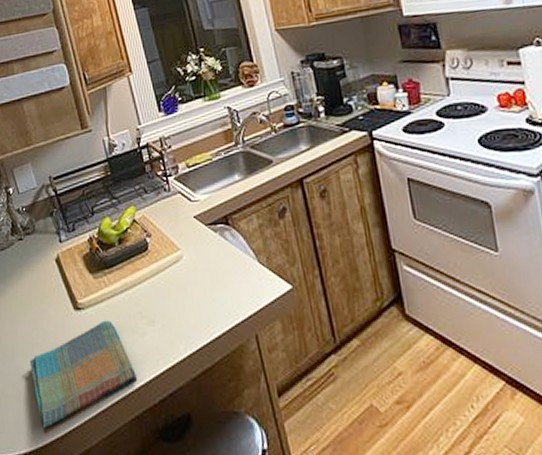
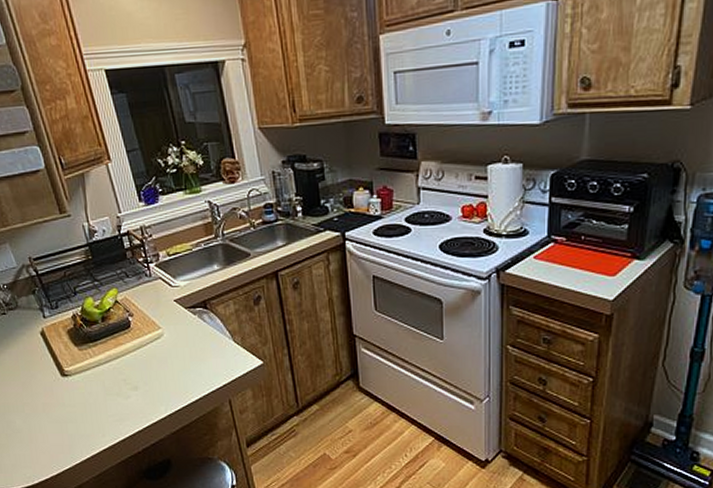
dish towel: present [30,320,138,435] -> none [22,385,123,474]

